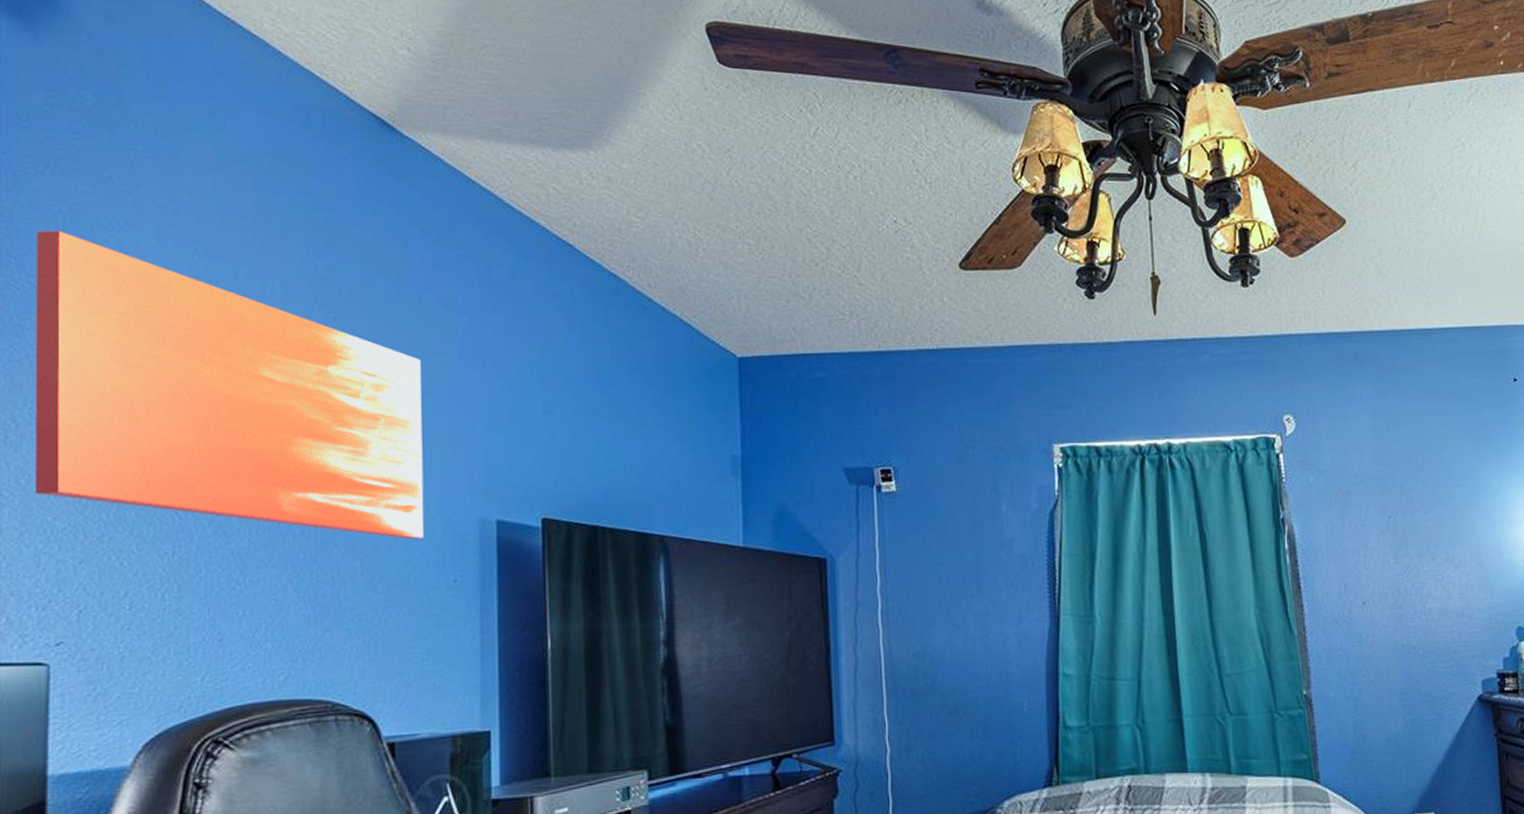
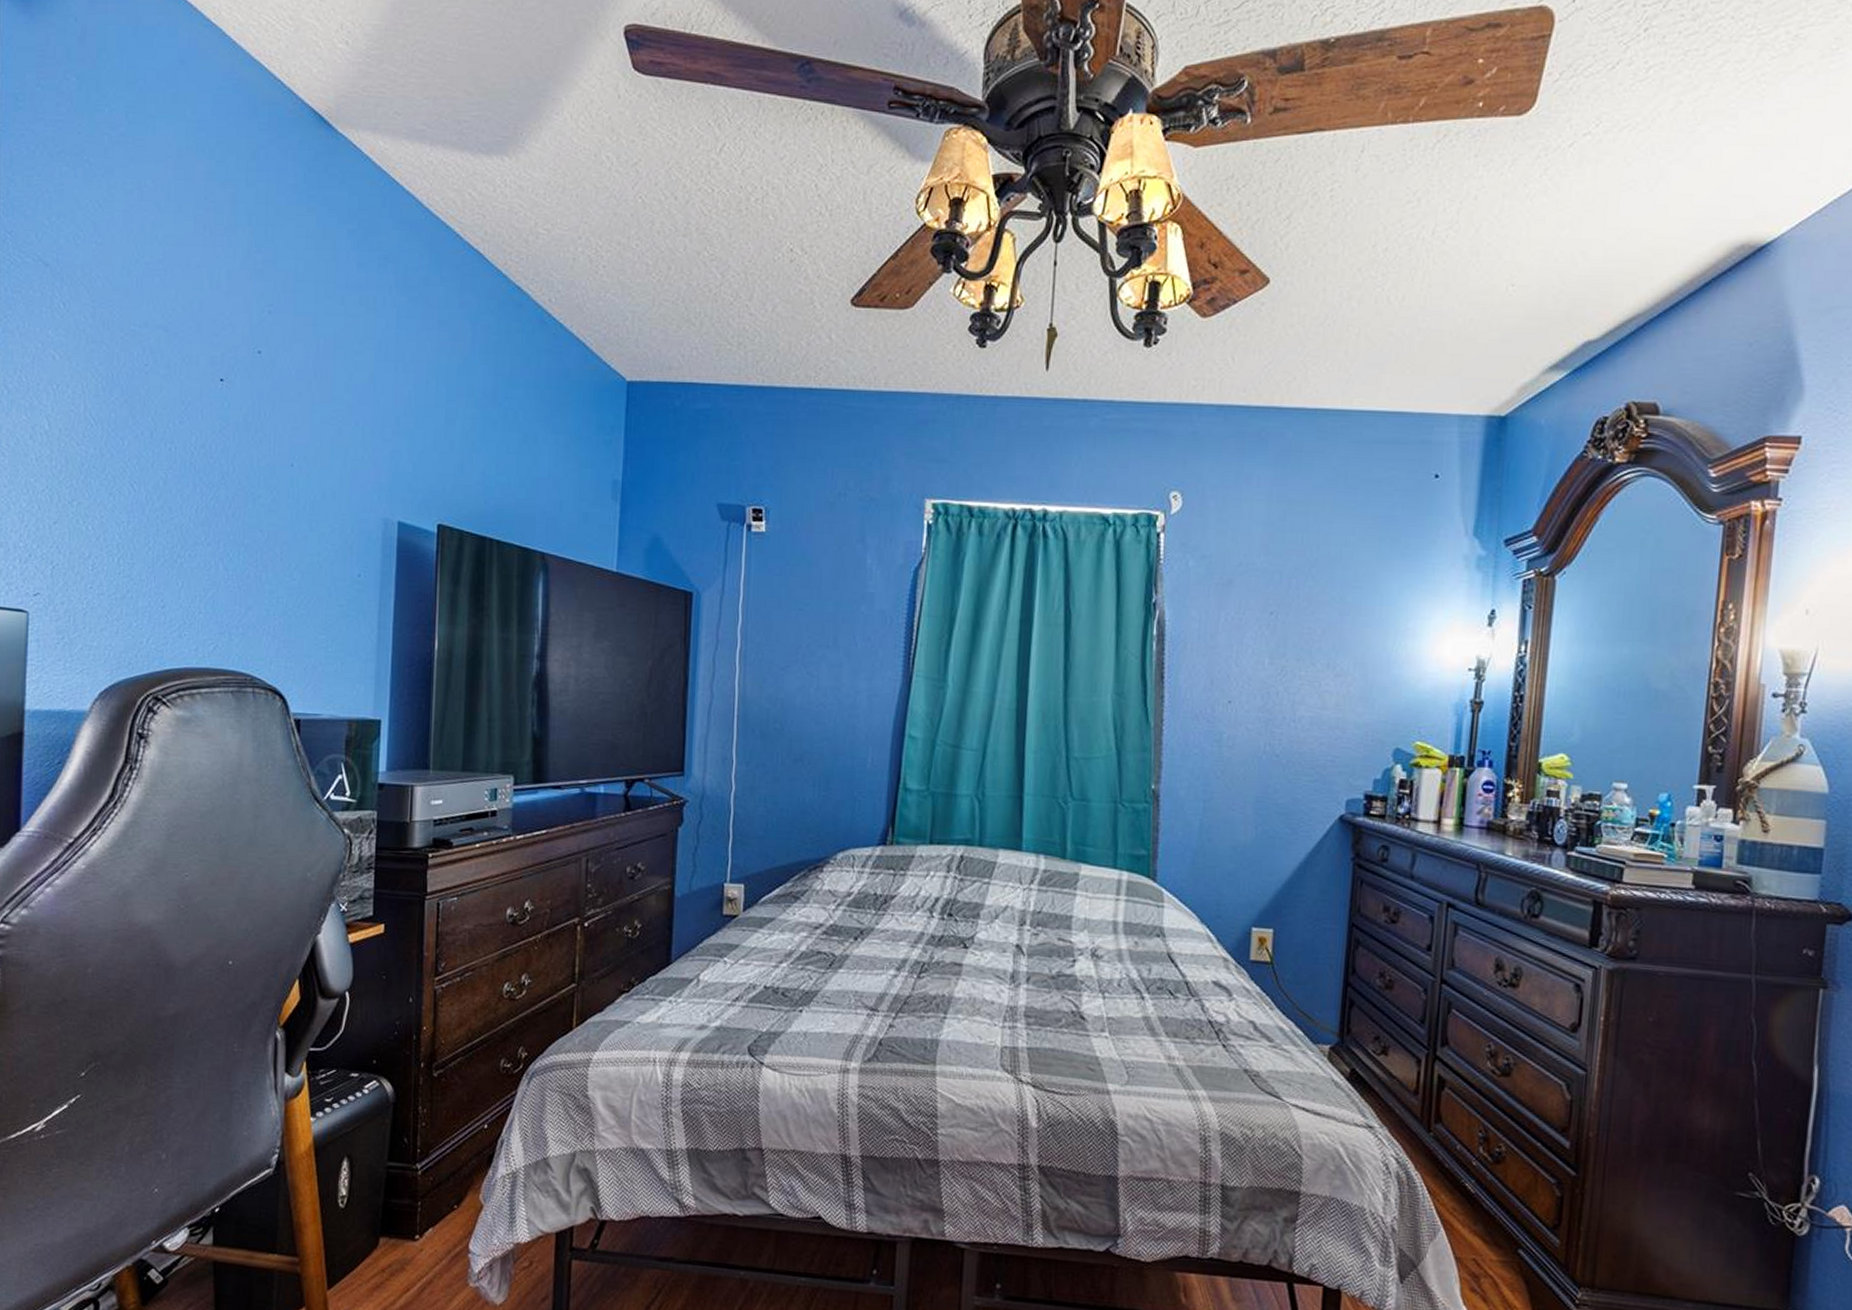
wall art: present [34,231,424,539] -> none [21,209,342,532]

